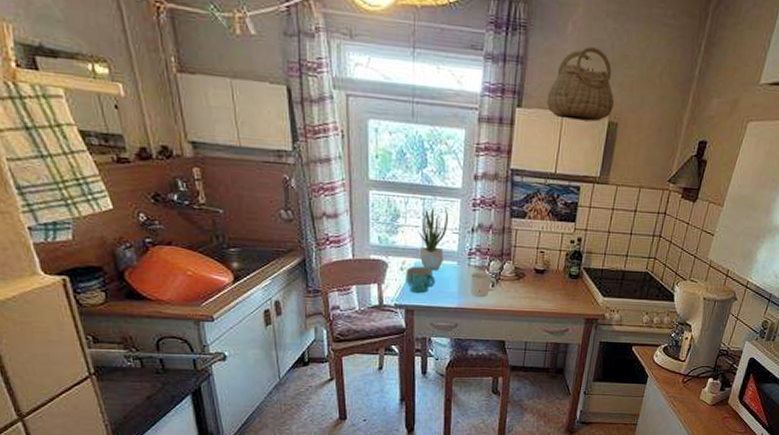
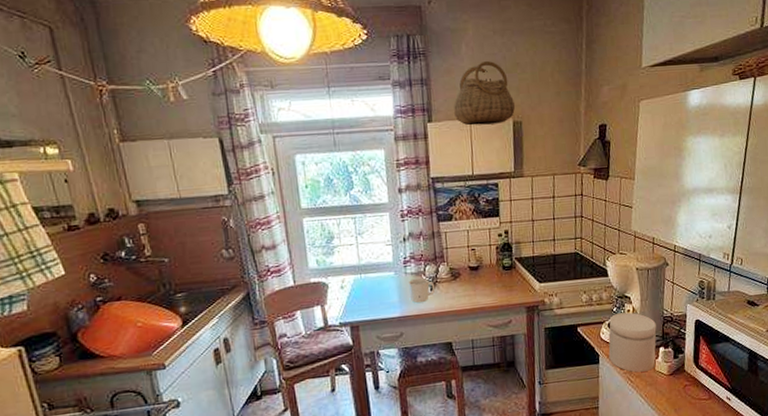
cup: present [405,266,436,294] -> none [346,281,376,309]
potted plant: present [418,206,448,271] -> none [353,223,381,285]
jar: none [657,339,711,398] -> present [608,312,657,373]

